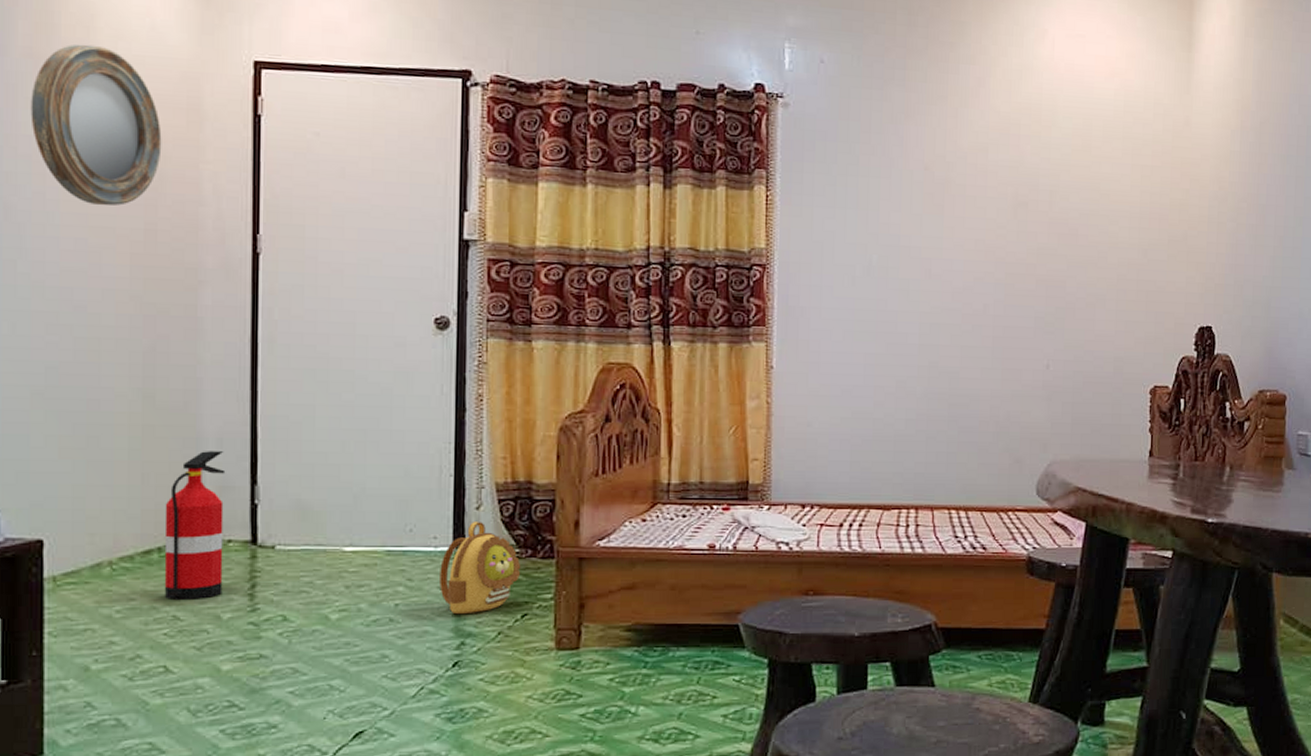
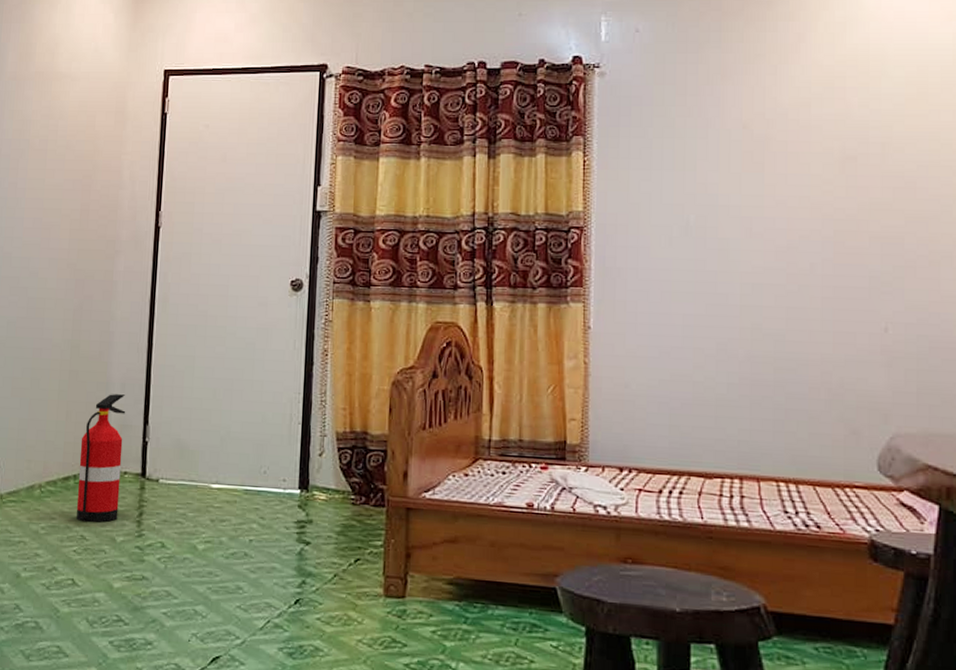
home mirror: present [30,44,162,206] -> none [11,67,97,192]
backpack: present [440,522,521,615] -> none [286,467,356,555]

